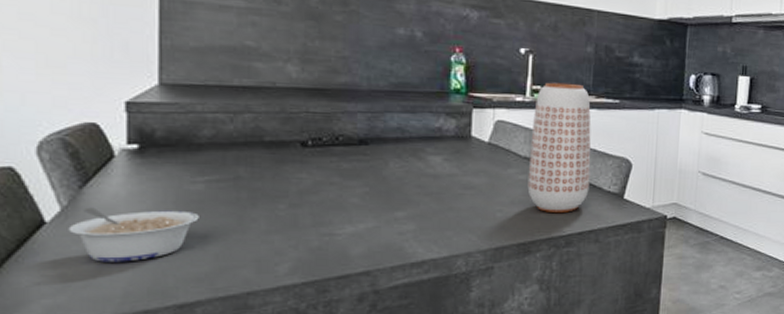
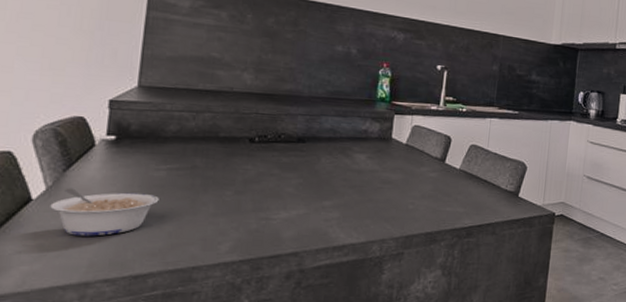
vase: present [527,82,591,213] -> none [436,94,494,207]

